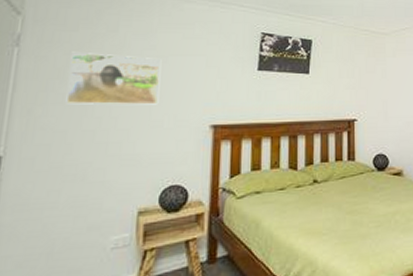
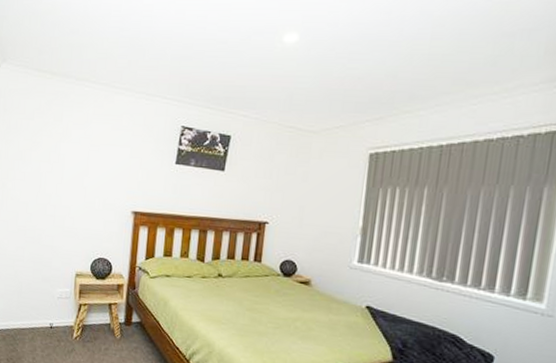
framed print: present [66,51,162,105] -> none [26,137,95,189]

